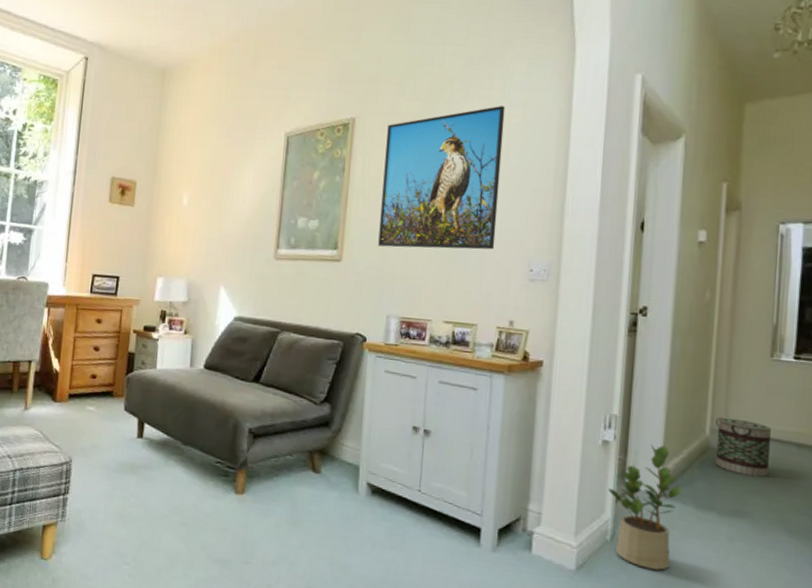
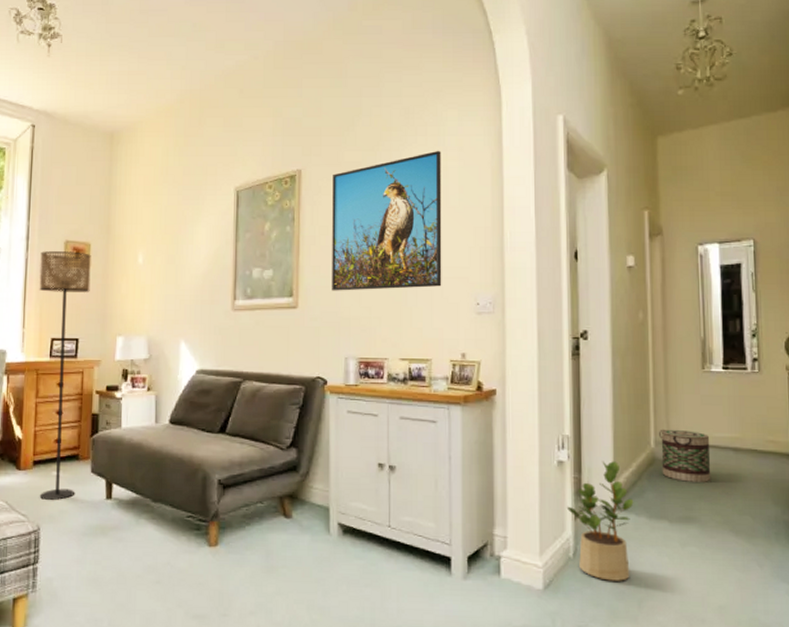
floor lamp: none [73,186,137,435] -> present [39,251,91,500]

